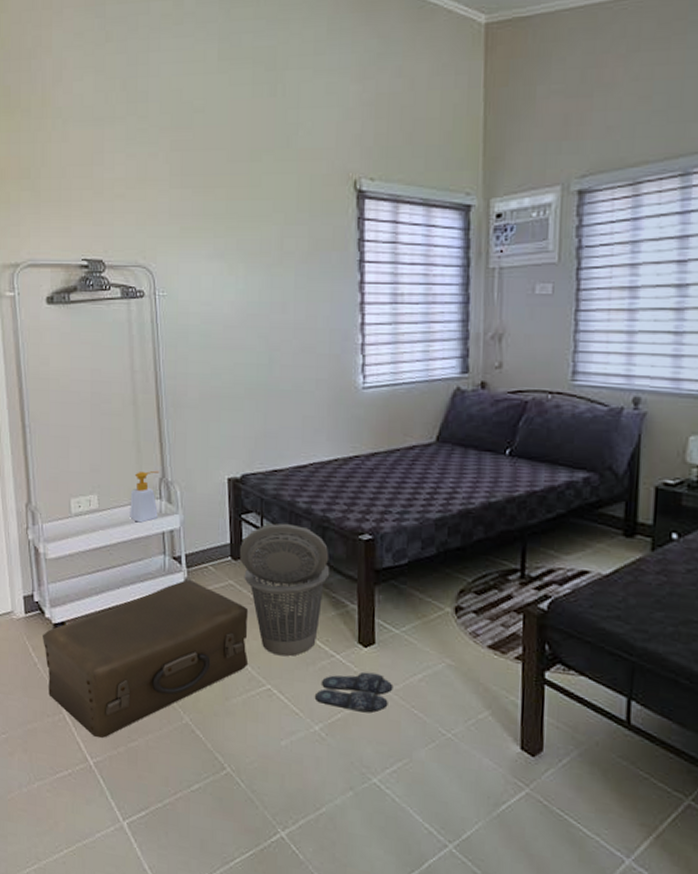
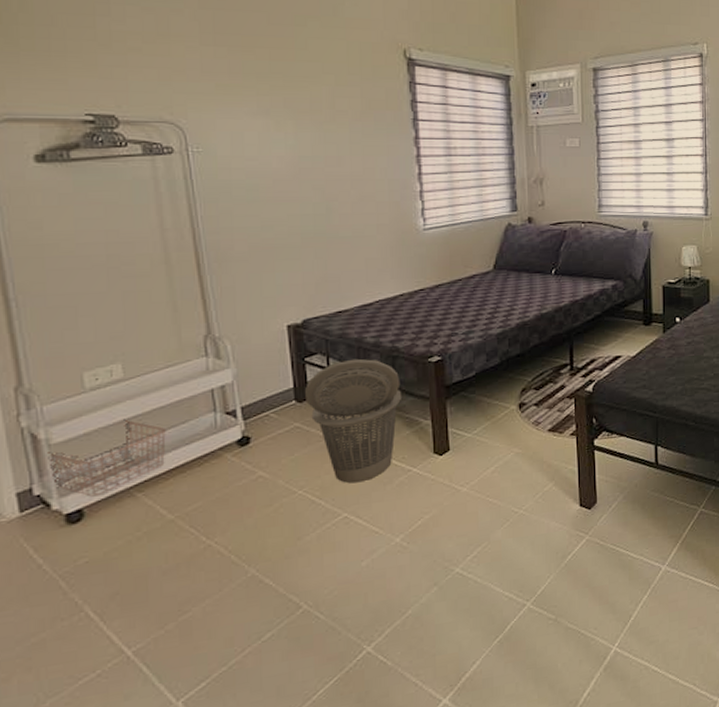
suitcase: present [43,579,249,738] -> none [49,431,320,624]
basket: none [44,549,126,613] -> present [48,420,166,497]
soap bottle: present [130,470,160,523] -> none [166,328,204,385]
slippers: present [314,671,393,713] -> none [393,475,469,516]

